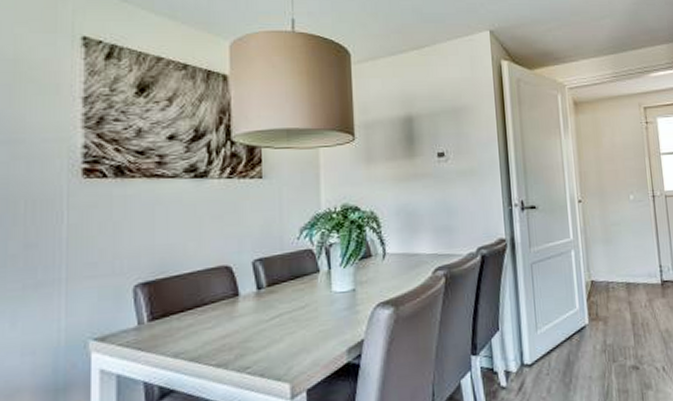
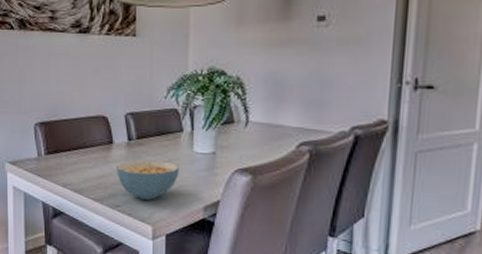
cereal bowl: none [244,306,318,355] -> present [117,160,180,200]

